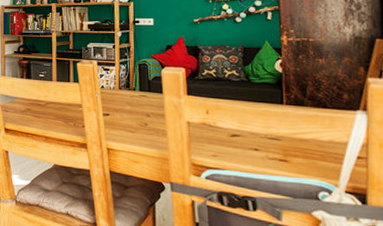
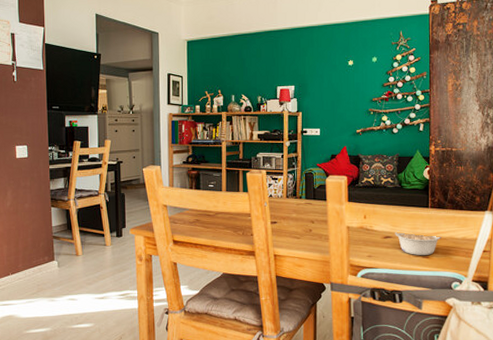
legume: none [243,128,302,158] -> present [395,230,442,255]

